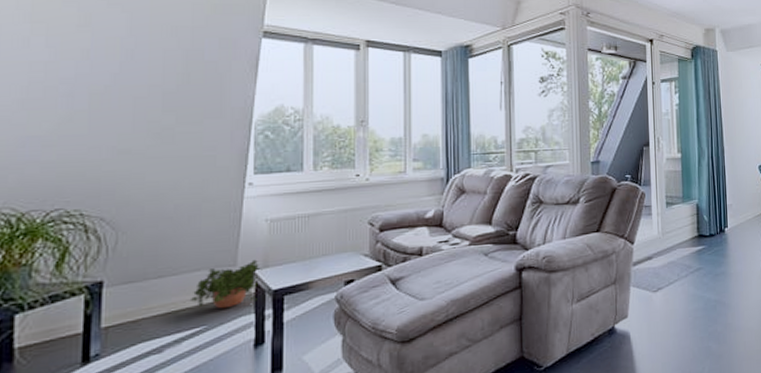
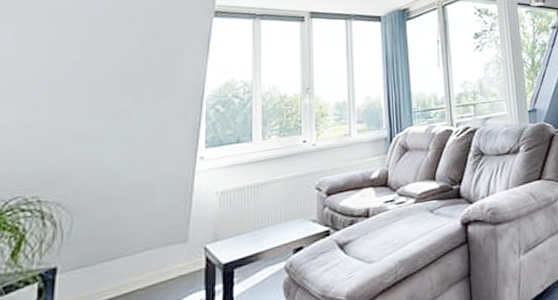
potted plant: present [189,259,263,308] -> none [141,233,213,287]

